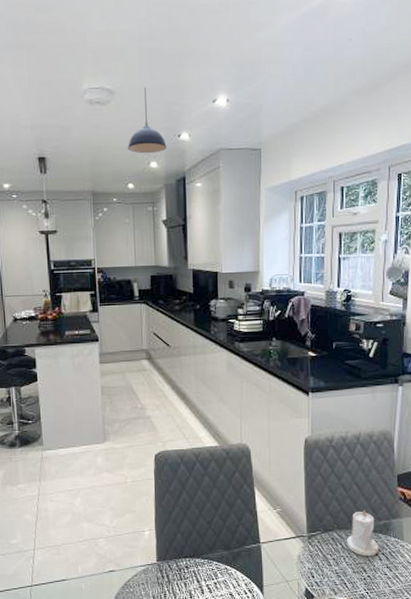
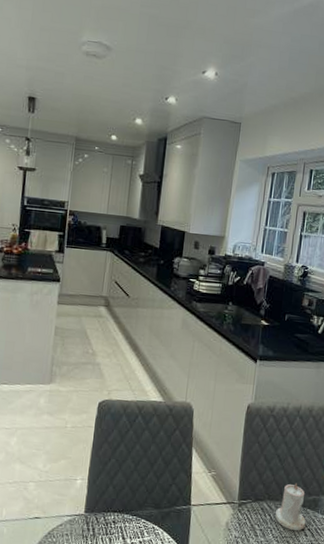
pendant light: present [128,88,167,154] -> none [116,49,154,111]

